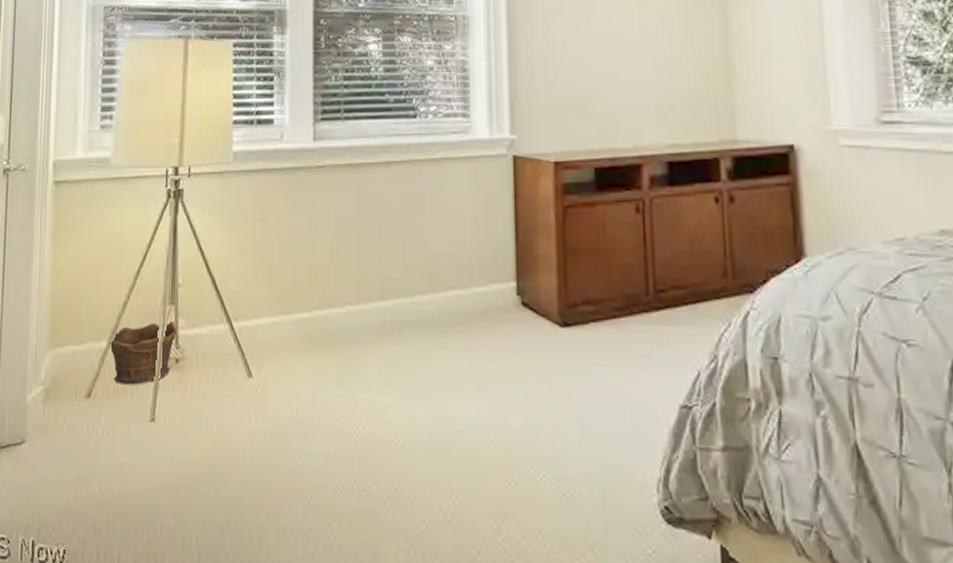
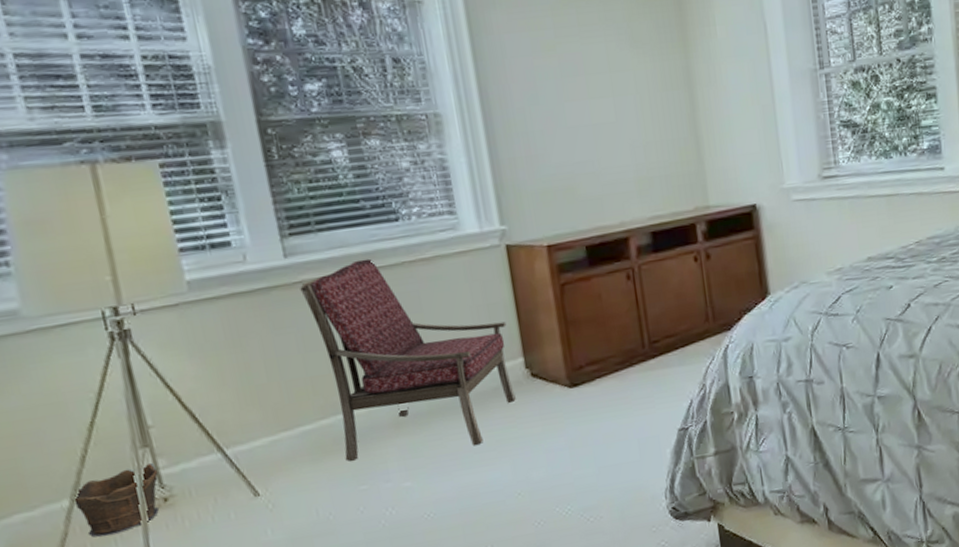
armchair: none [321,152,503,373] -> present [300,258,516,461]

